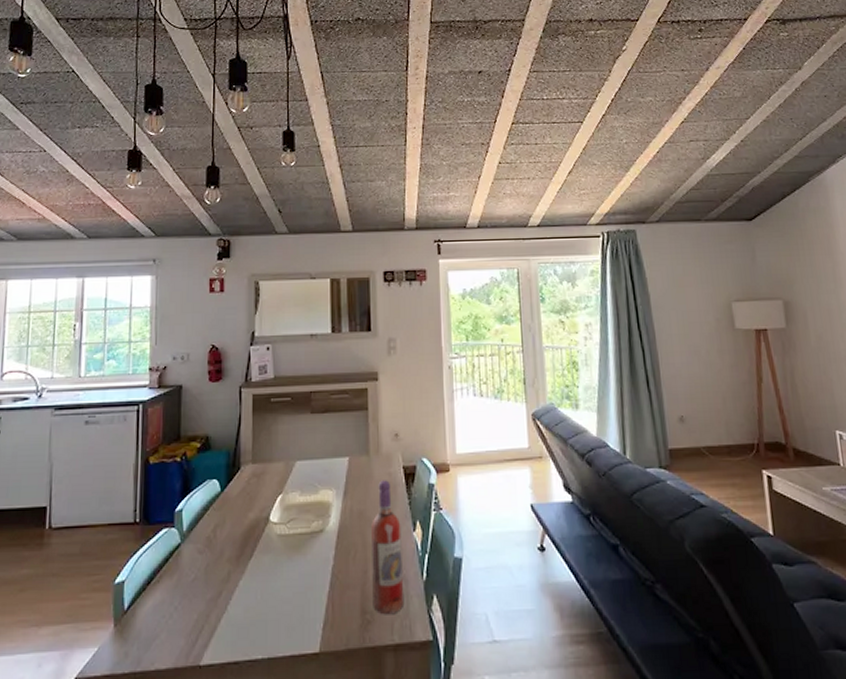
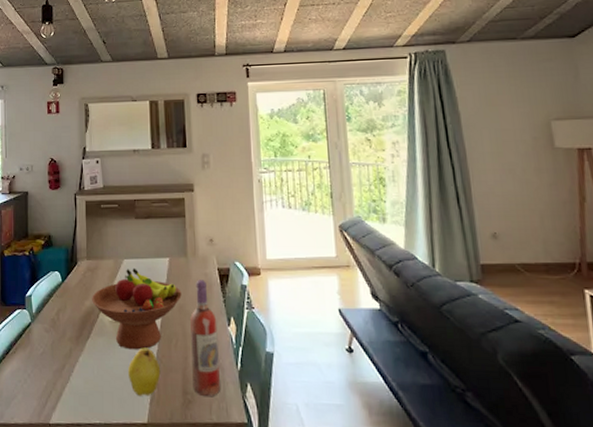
fruit bowl: none [257,470,362,567] -> present [92,268,182,350]
fruit: none [298,563,336,621] -> present [128,347,161,396]

